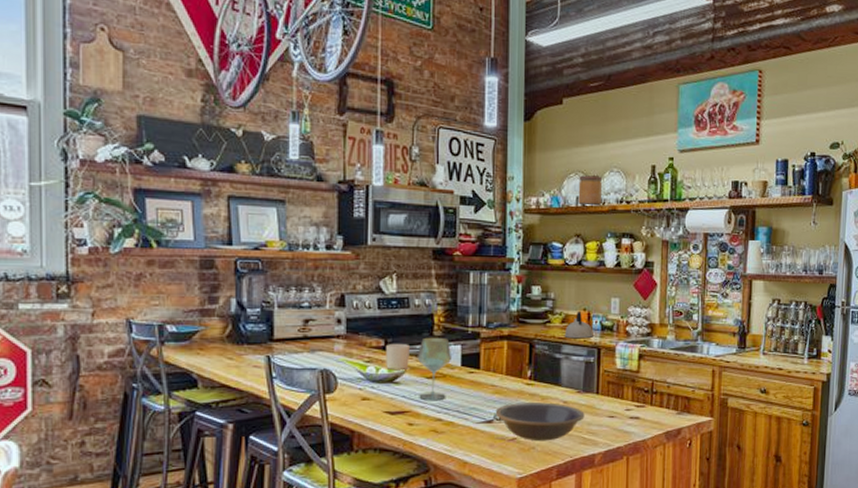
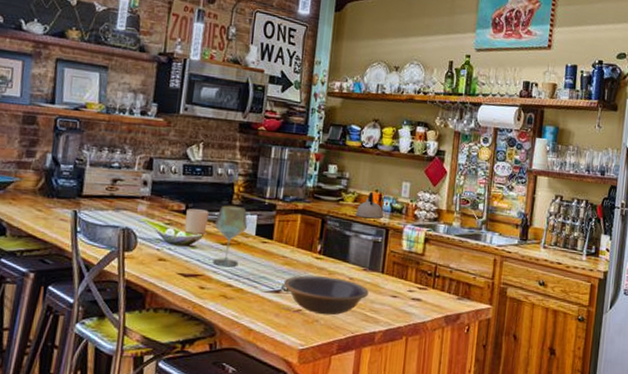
jar: present [578,175,603,206] -> none [378,65,403,94]

